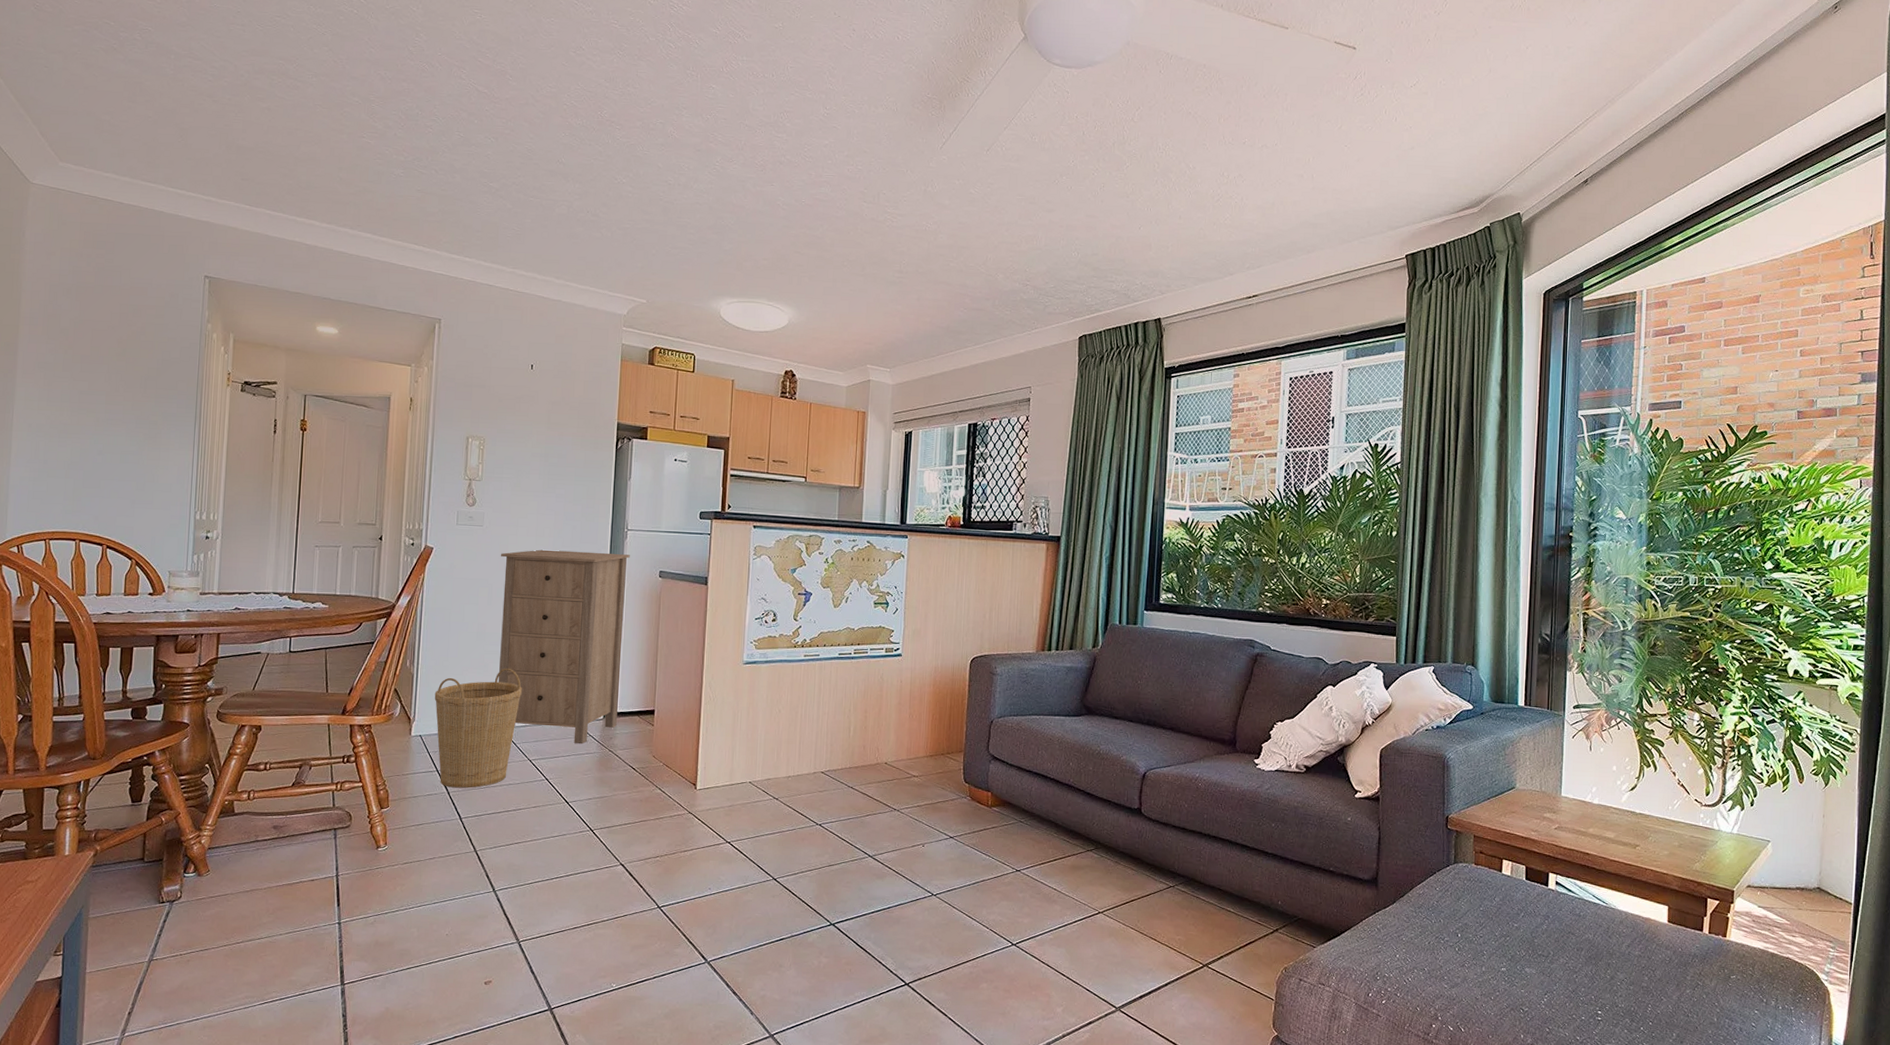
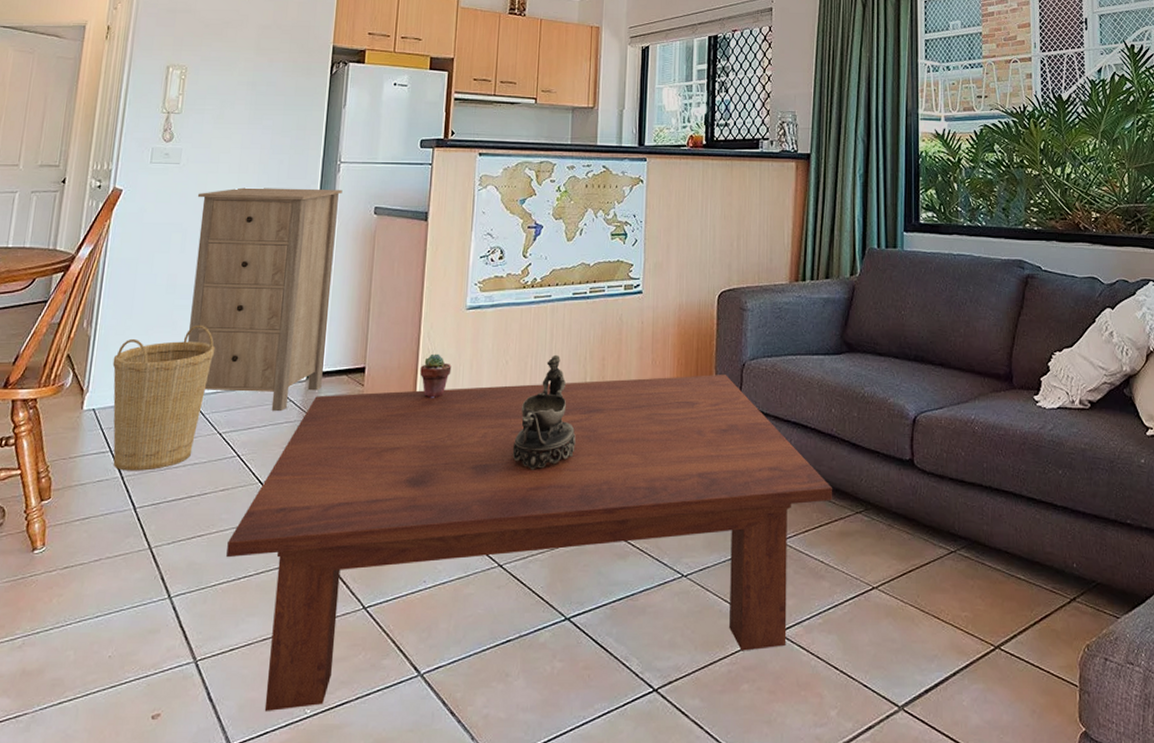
coffee table: none [540,729,1067,984] -> present [226,375,832,711]
potted succulent: none [703,701,731,739] -> present [420,353,452,398]
decorative bowl: none [784,706,841,803] -> present [512,354,576,470]

